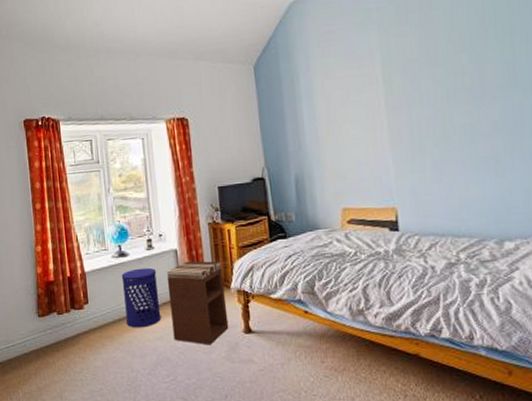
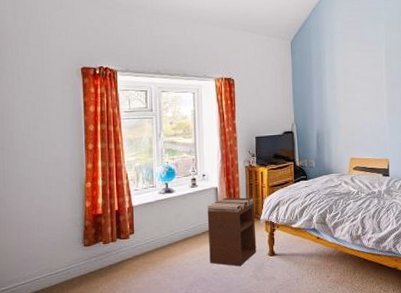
waste bin: present [121,267,161,328] -> none [166,202,200,254]

